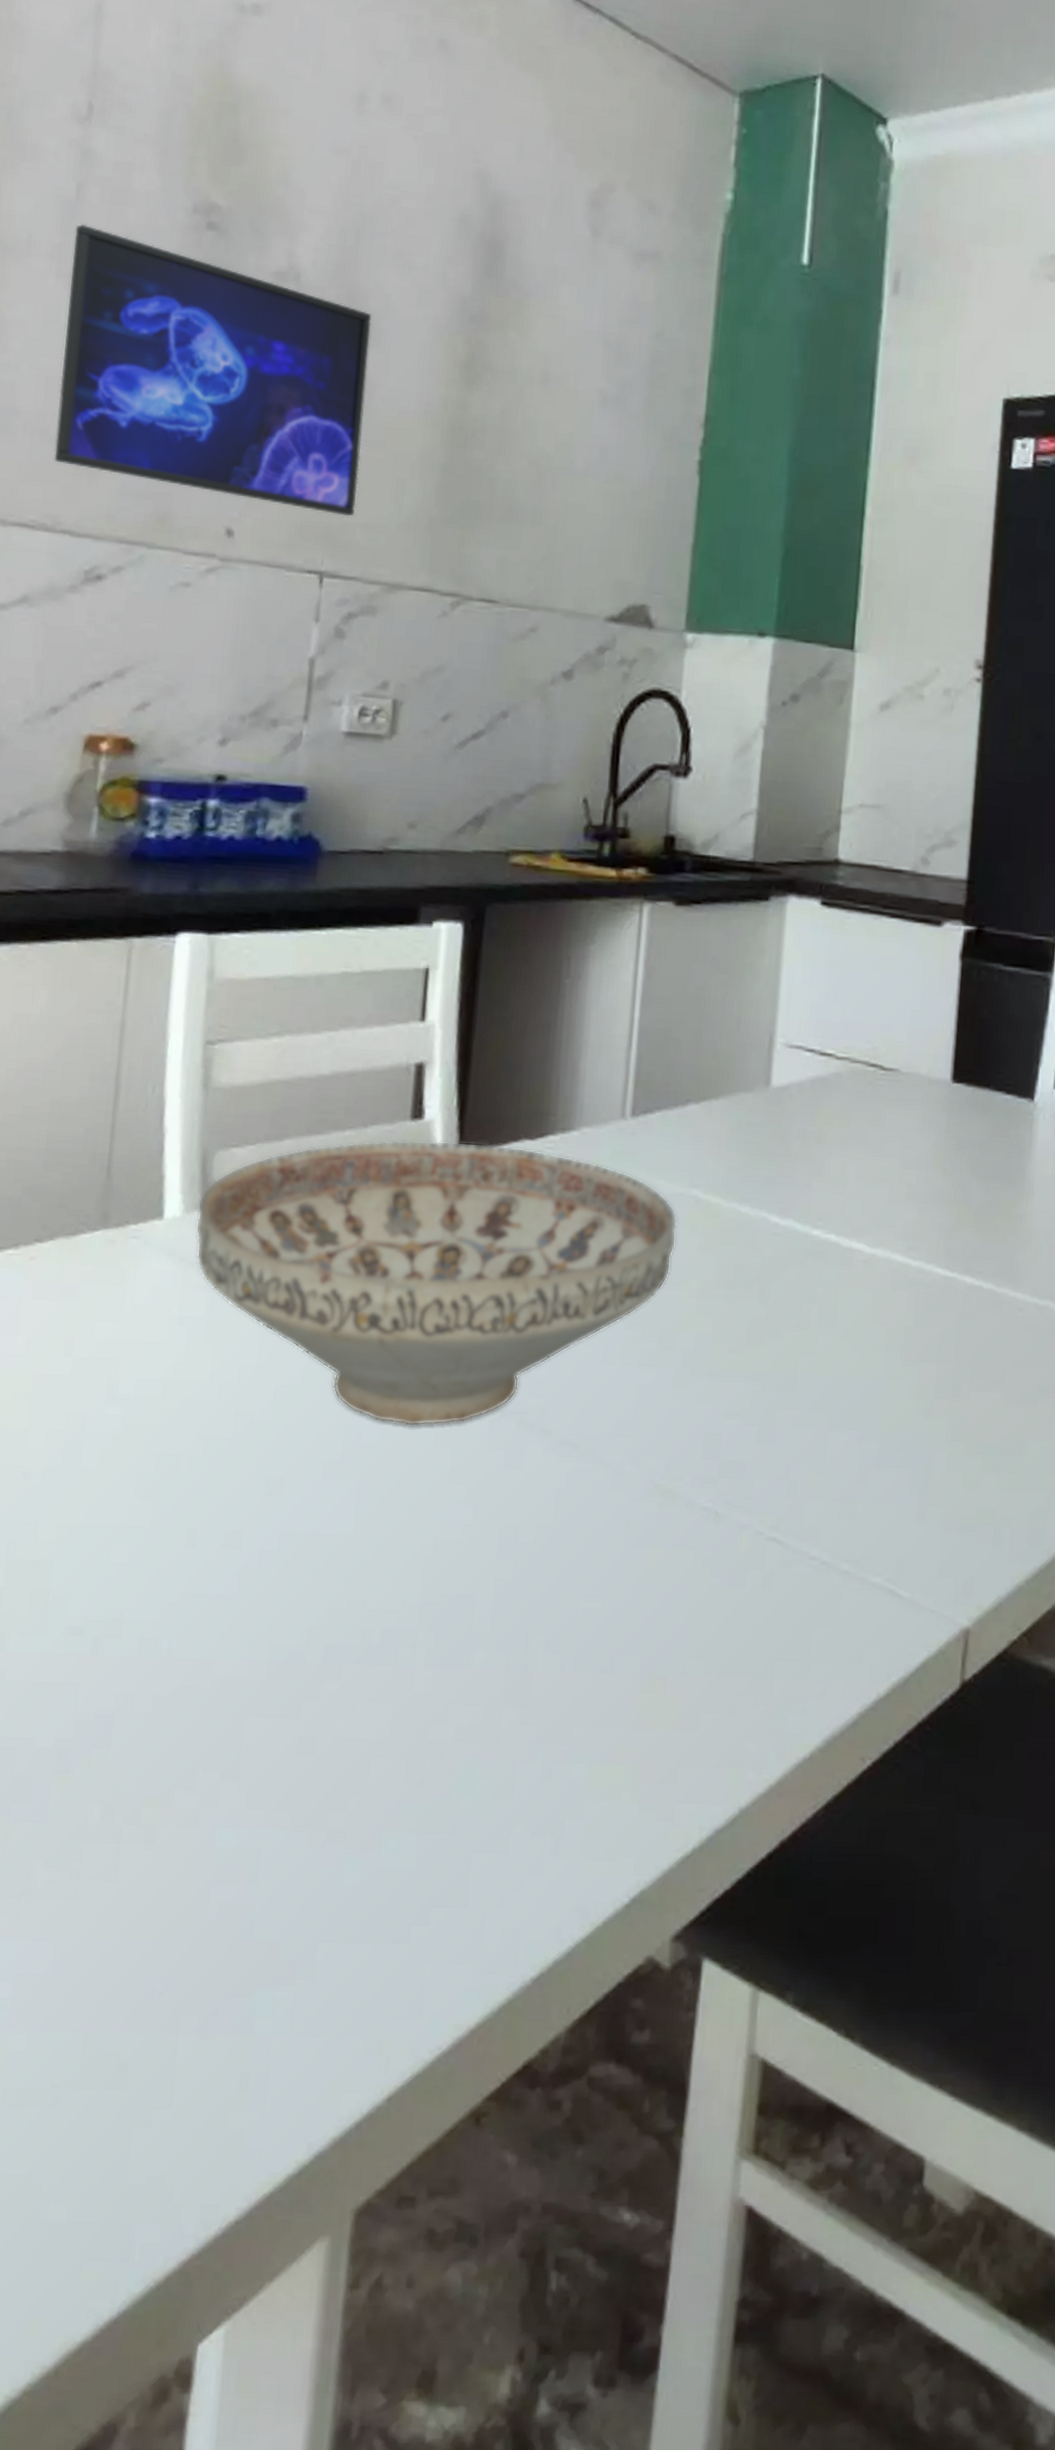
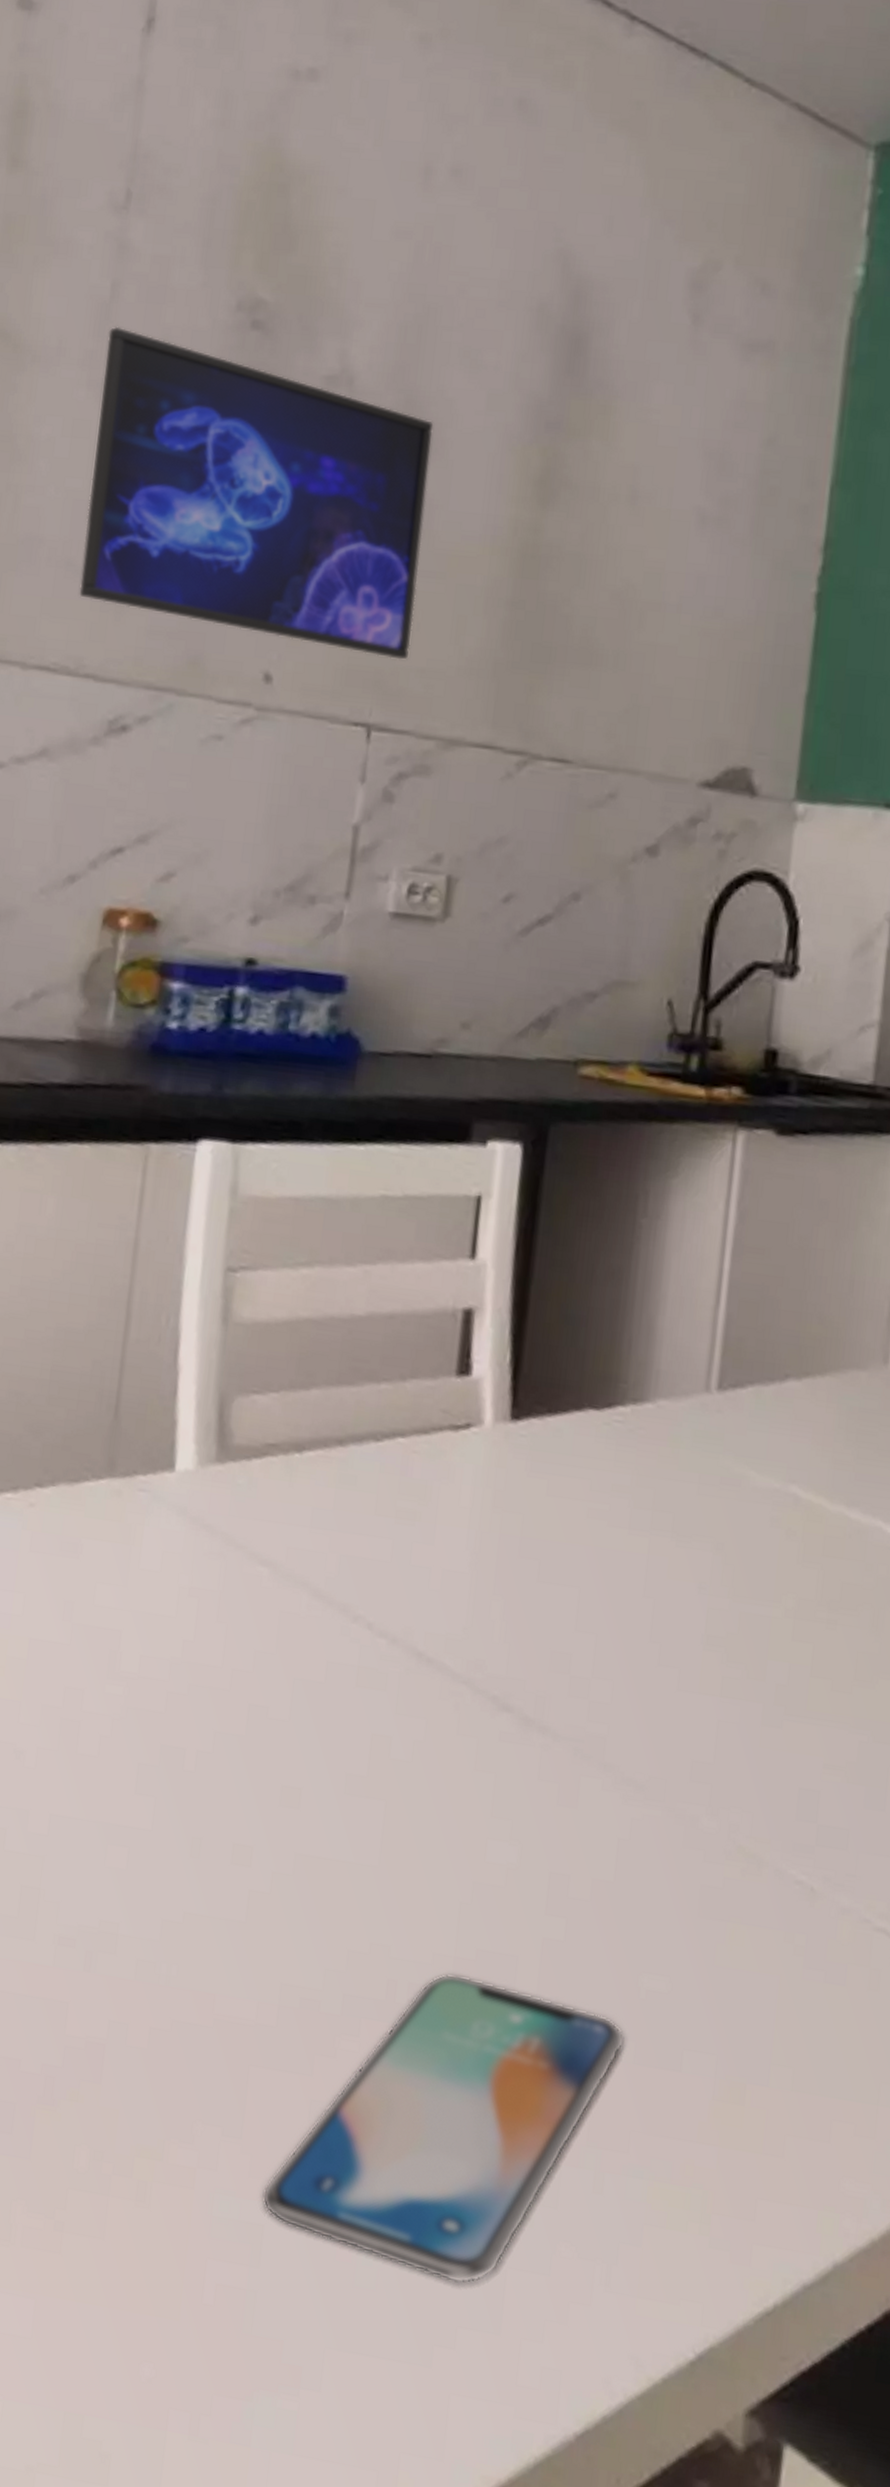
decorative bowl: present [195,1140,678,1427] -> none [209,1398,771,1746]
smartphone: none [258,1617,566,1872] -> present [262,1973,625,2285]

